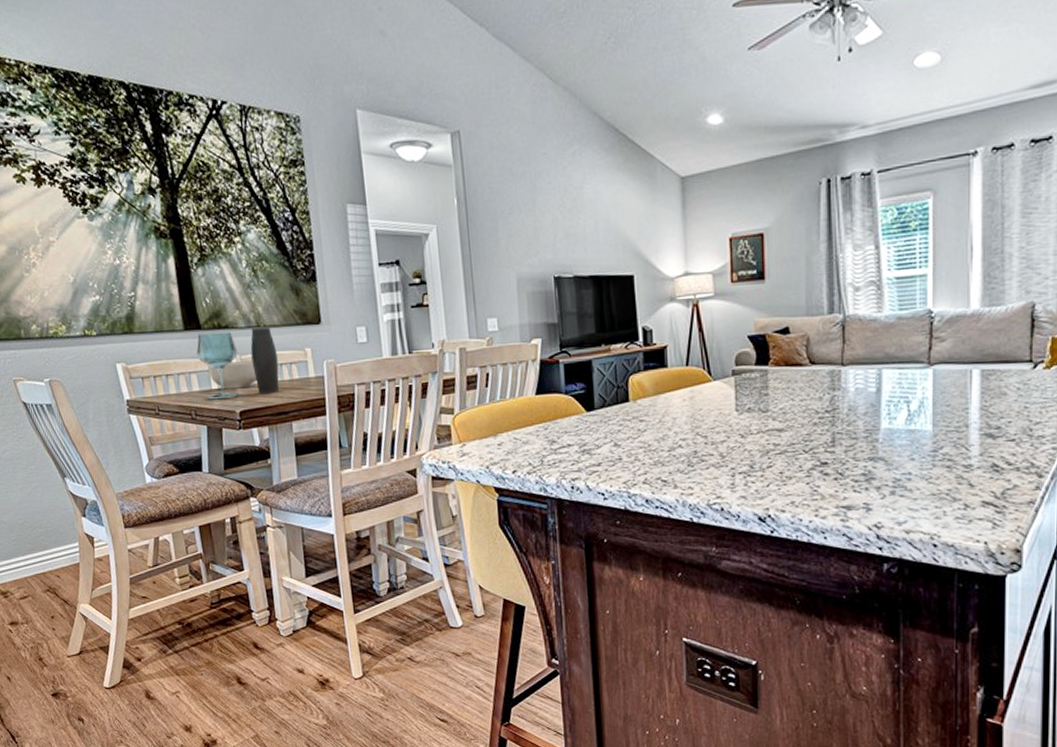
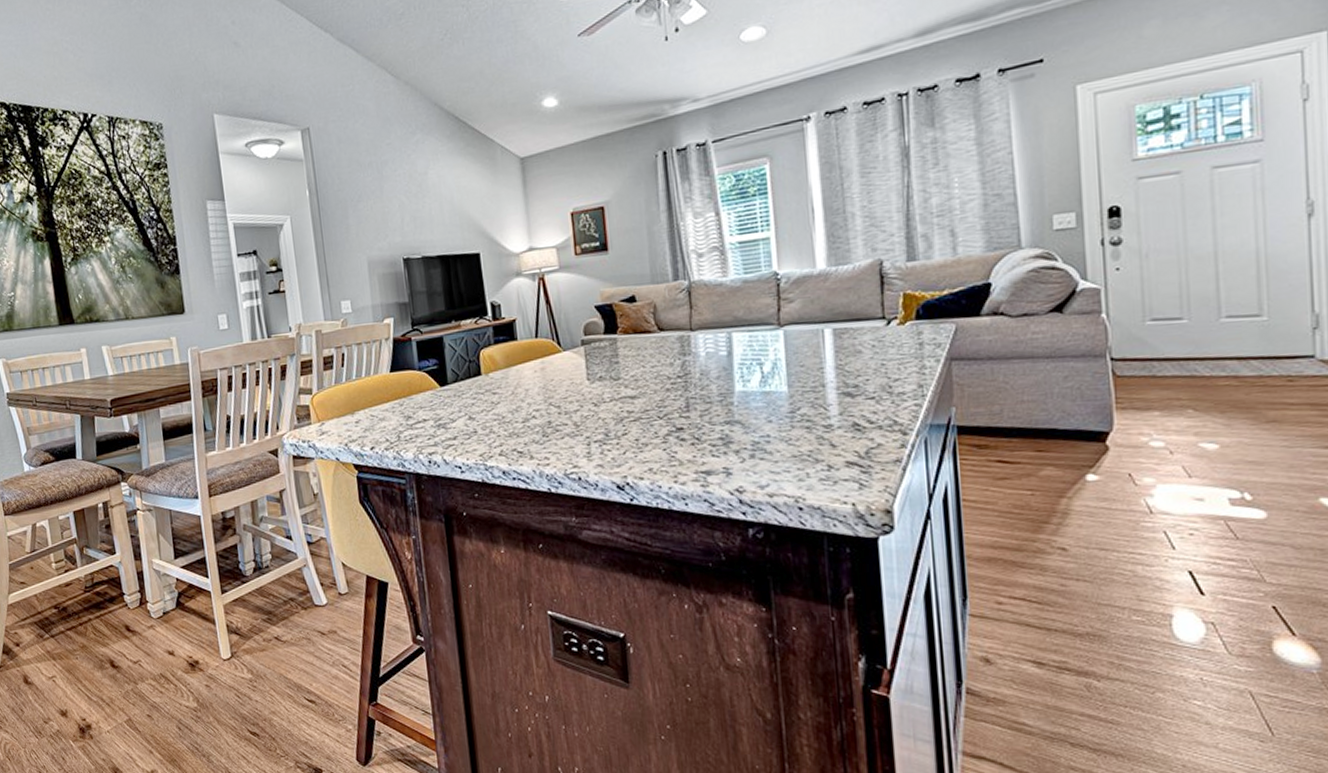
wine glass: present [196,332,240,400] -> none [70,325,111,390]
bowl: present [208,361,257,389] -> none [81,351,126,379]
vase: present [250,326,280,394] -> none [120,318,147,383]

